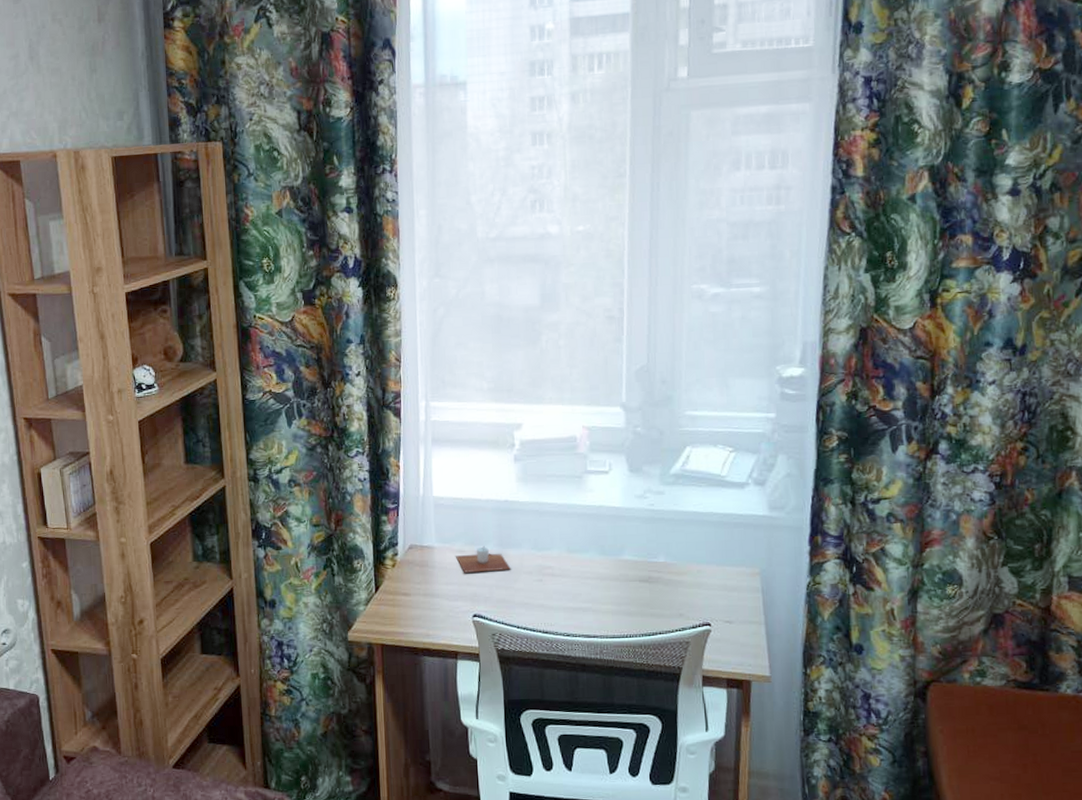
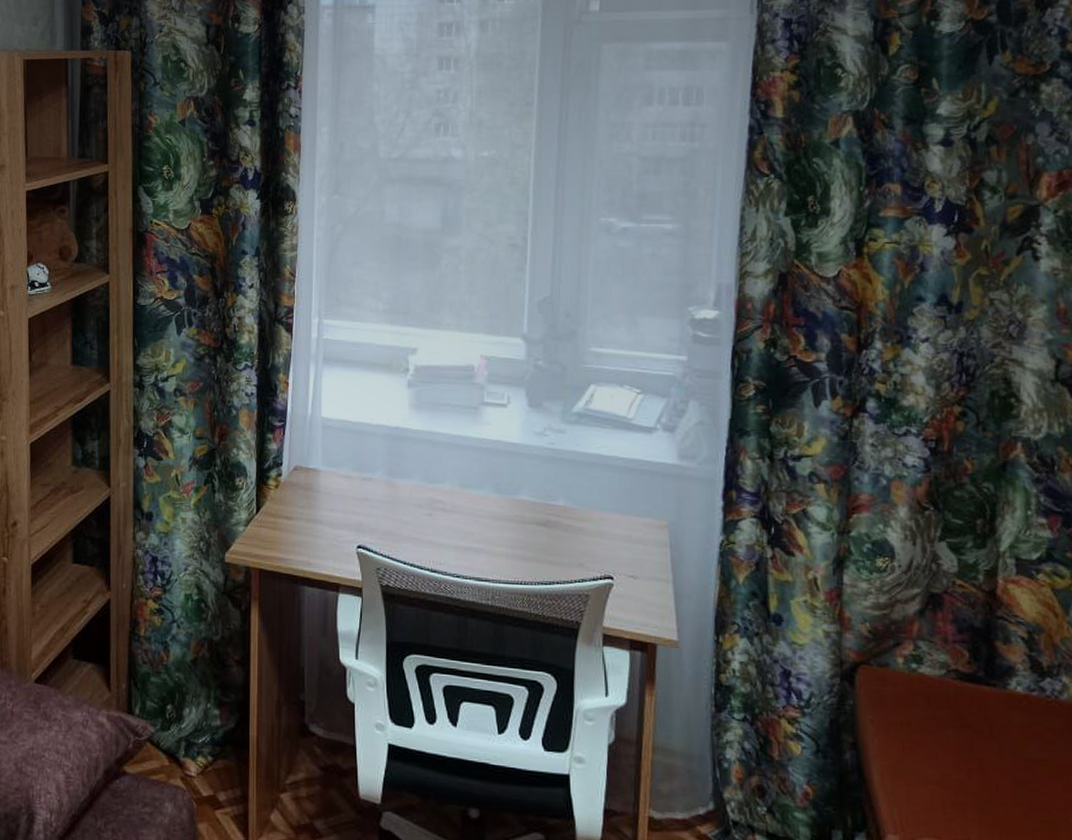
cup: present [456,546,511,573] -> none [342,473,400,501]

